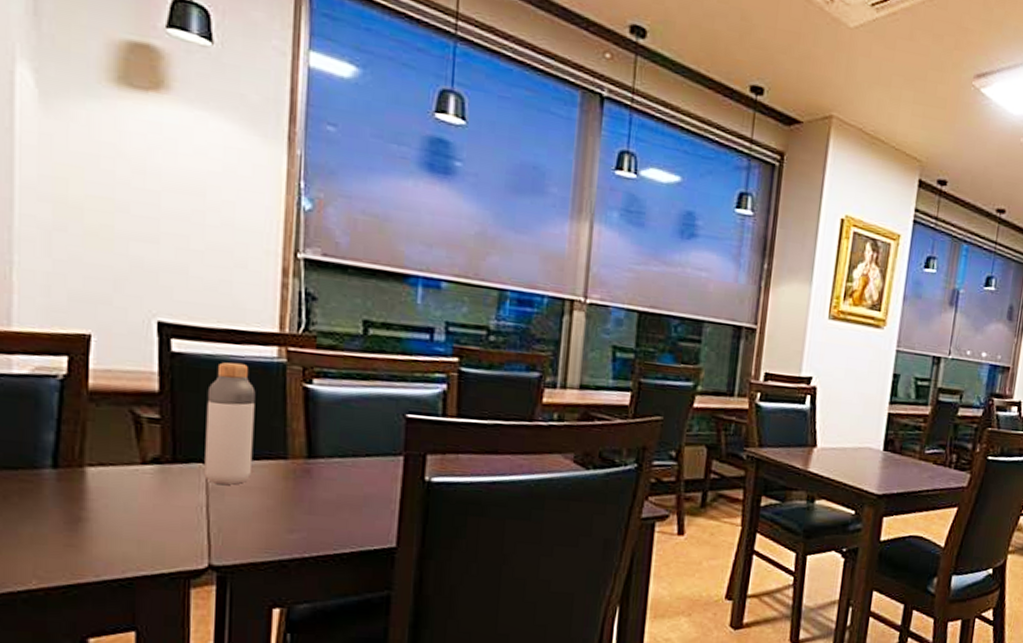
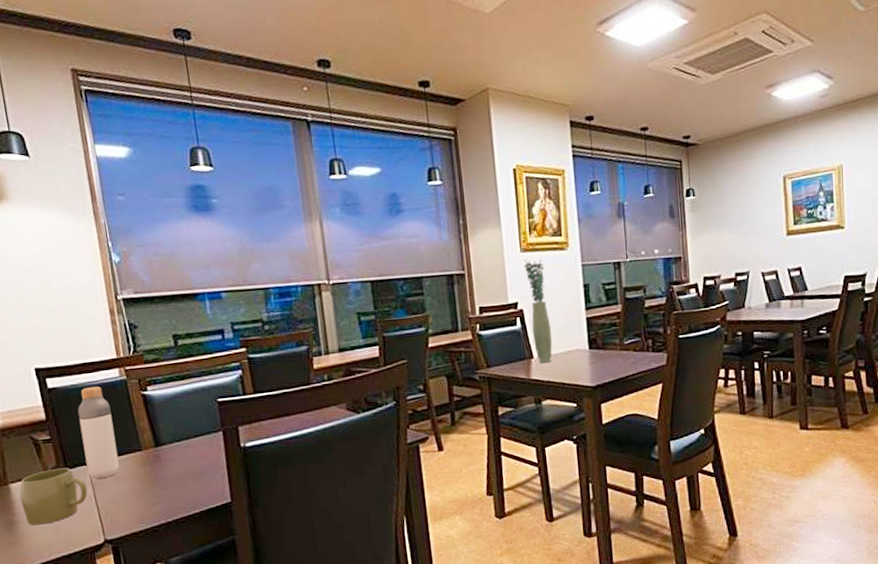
mug: none [97,458,198,530] -> present [20,468,88,526]
vase: none [820,328,852,457] -> present [524,259,552,364]

